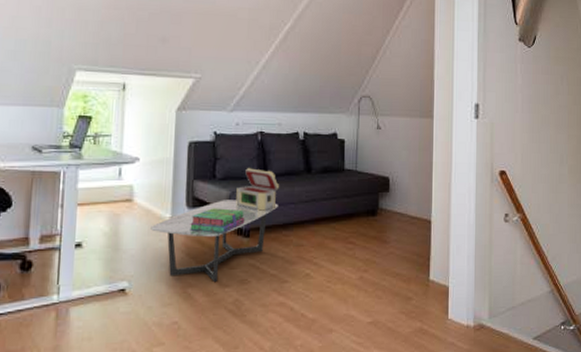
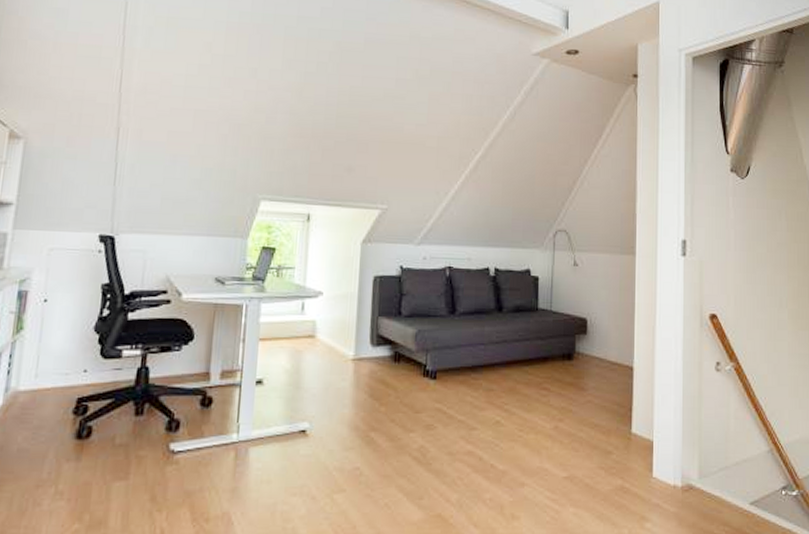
coffee table: present [151,200,278,283] -> none [333,338,467,427]
stack of books: present [190,208,245,233] -> none [373,347,432,374]
decorative box: present [236,168,279,211] -> none [422,305,468,352]

